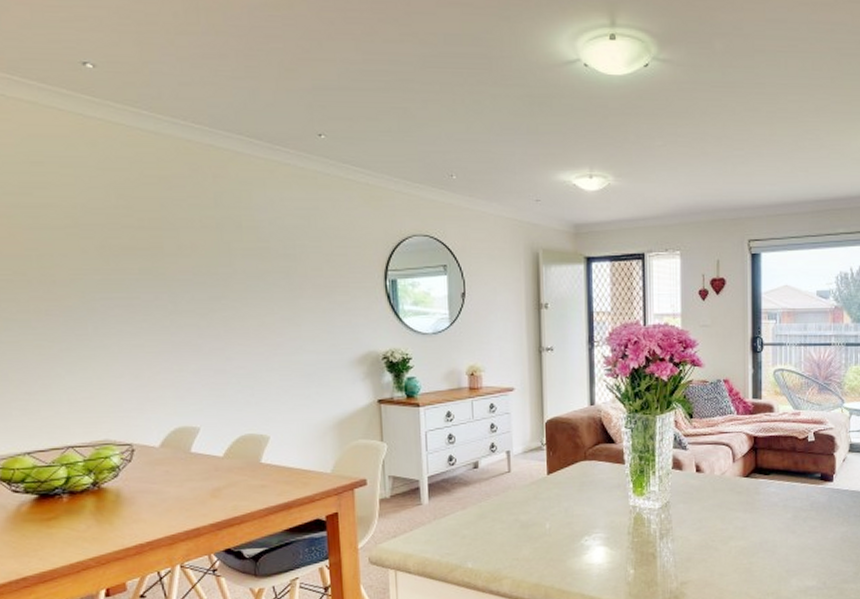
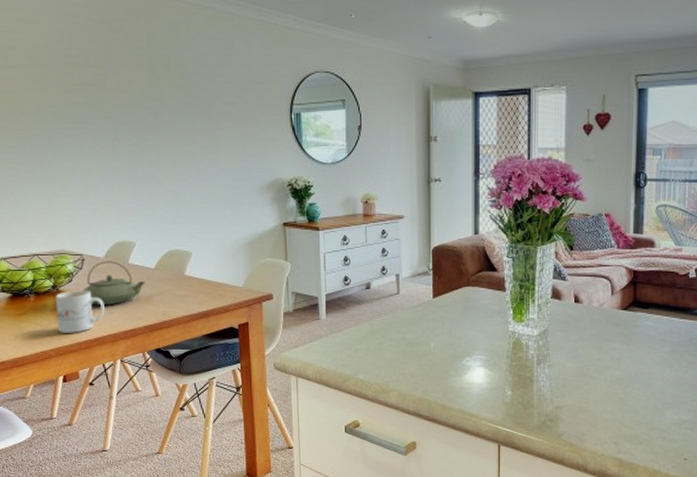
mug: none [95,486,160,538] -> present [55,290,105,333]
teapot: none [132,450,212,503] -> present [82,261,145,305]

